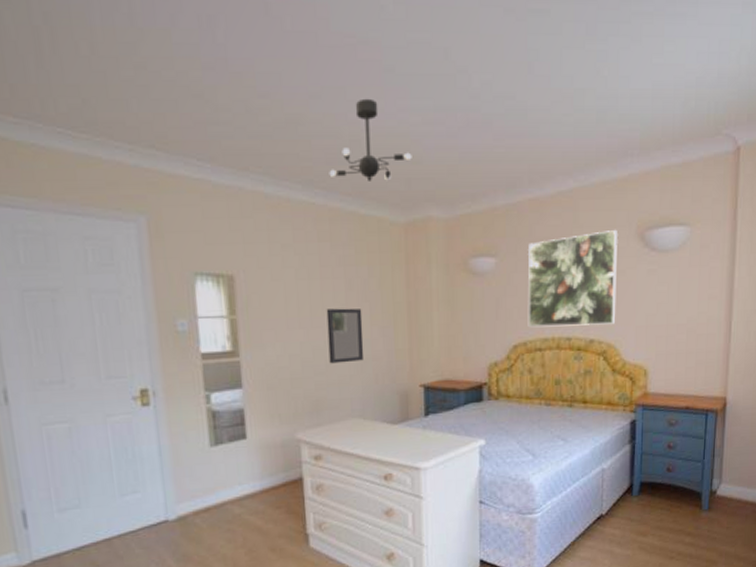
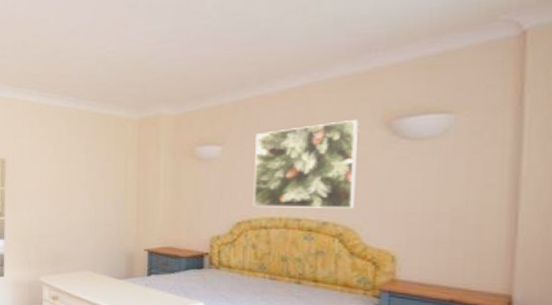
home mirror: present [326,308,365,364] -> none [70,184,99,227]
ceiling light fixture: present [329,98,412,181] -> none [80,28,148,89]

